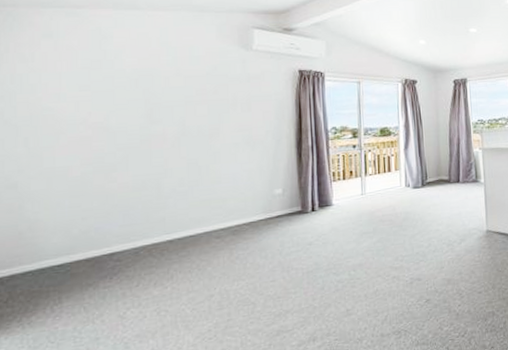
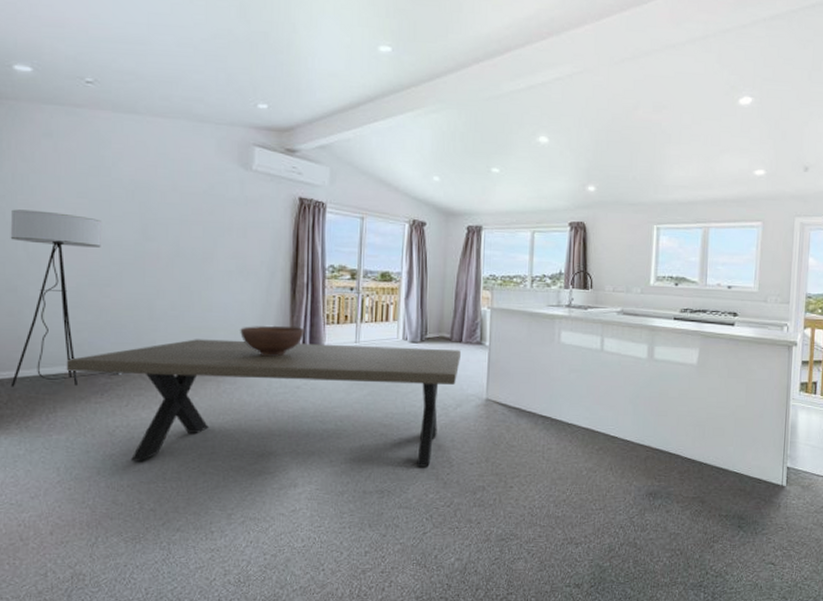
floor lamp: none [9,107,131,284] -> present [10,209,122,387]
dining table: none [71,189,460,341] -> present [66,339,461,467]
fruit bowl: none [250,187,313,218] -> present [240,325,305,356]

